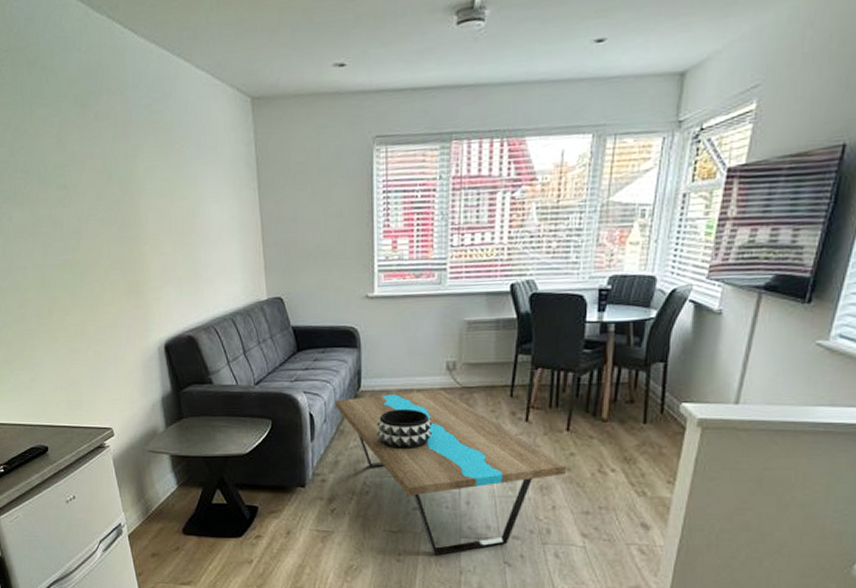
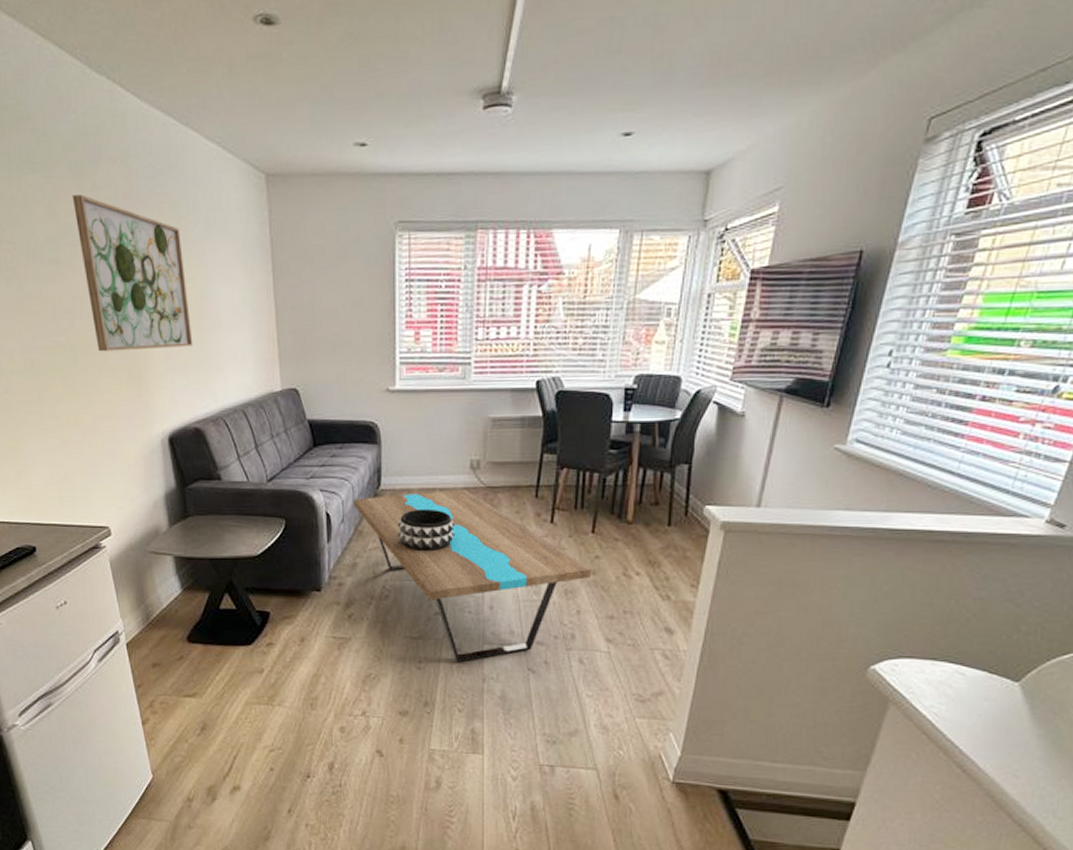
wall art: none [77,125,186,268] -> present [72,195,193,352]

